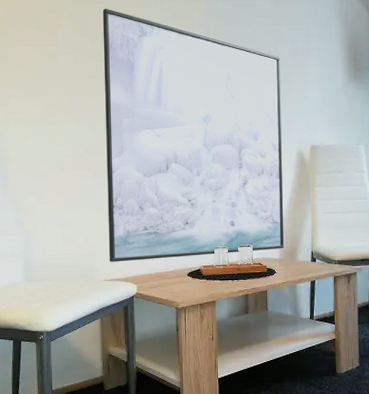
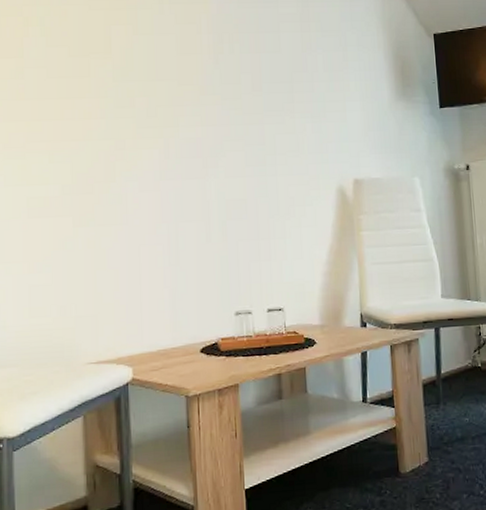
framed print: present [102,8,284,262] -> none [83,11,325,338]

